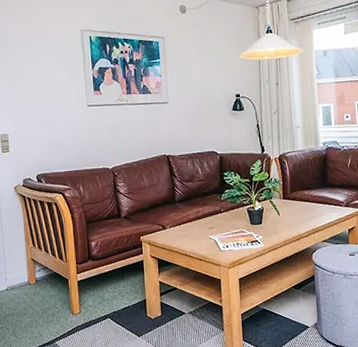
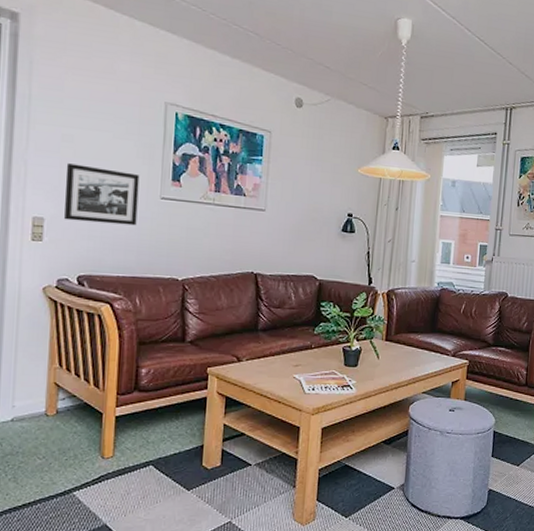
picture frame: none [18,89,73,134] -> present [64,163,140,226]

